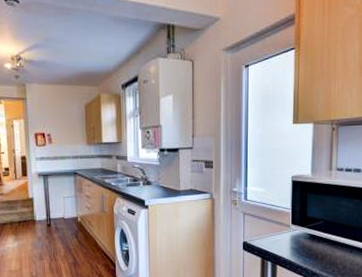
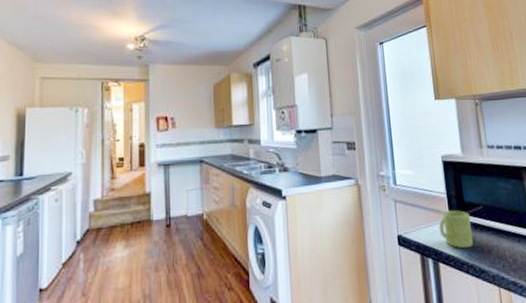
mug: none [280,224,310,255] -> present [438,210,473,249]

